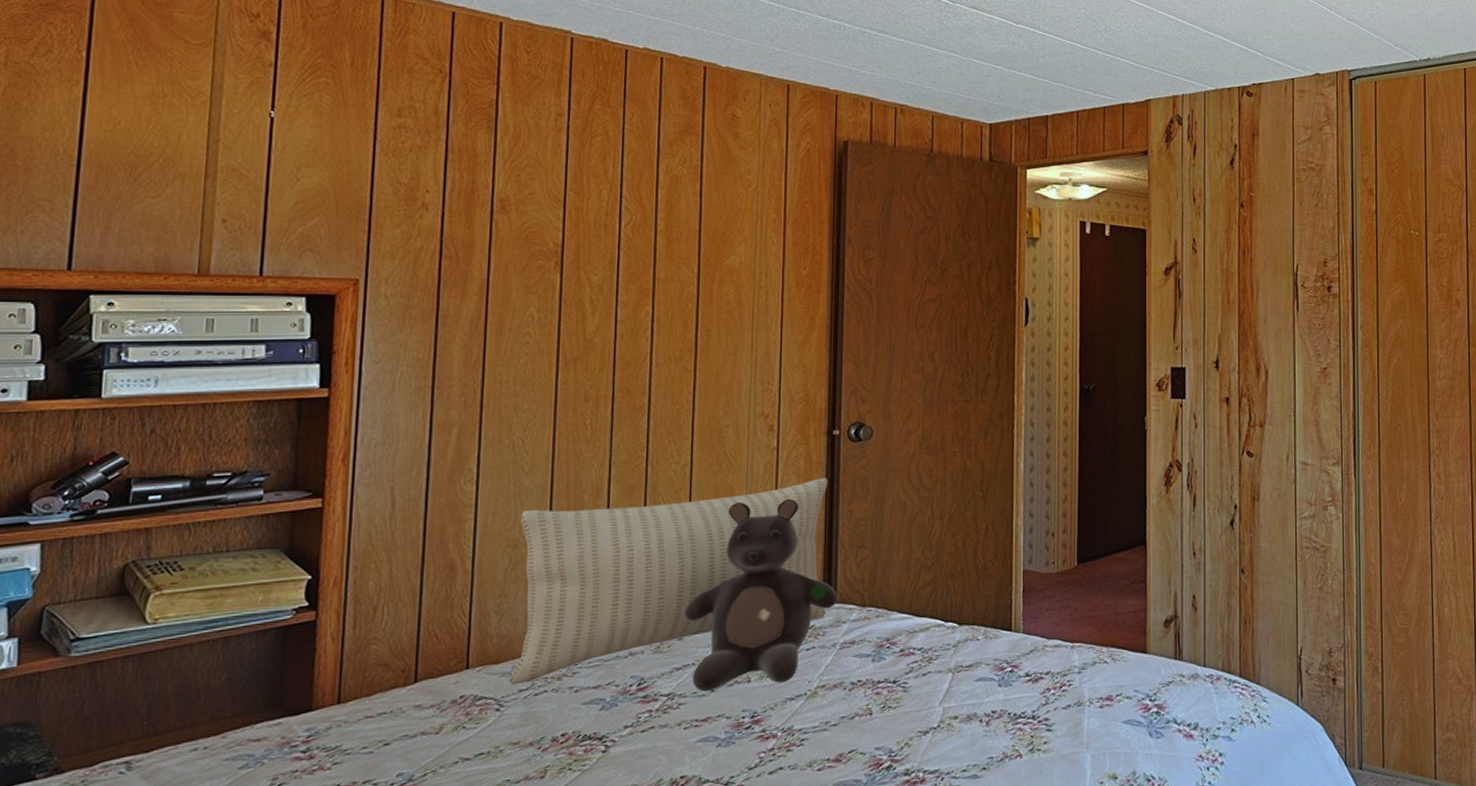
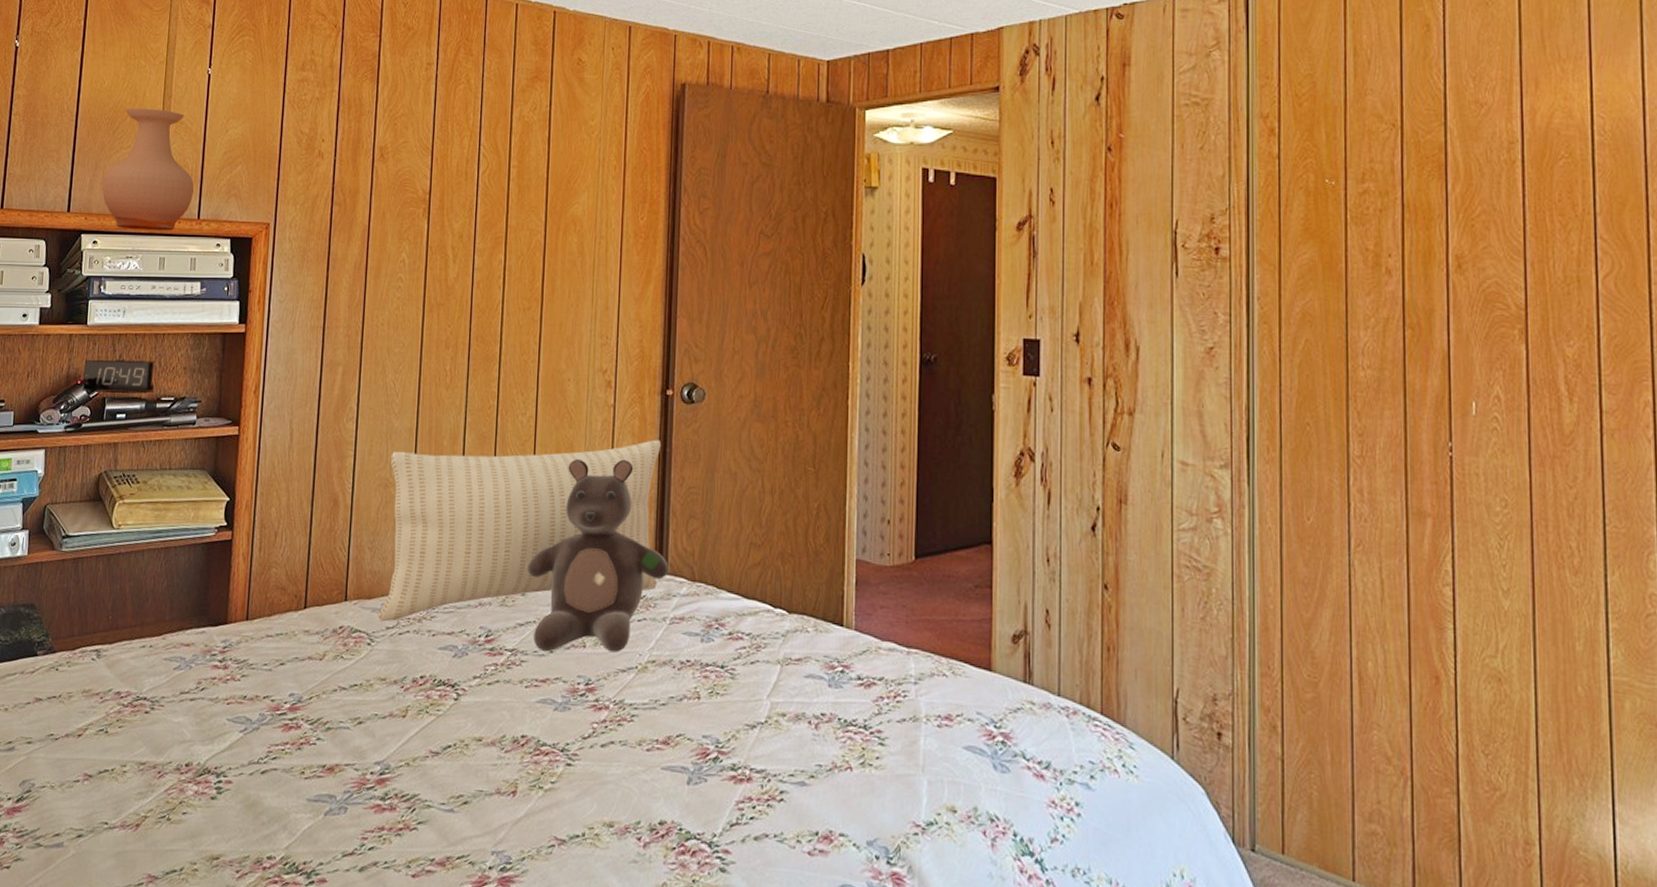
alarm clock: none [96,434,203,474] -> present [82,359,155,393]
vase: none [120,153,253,290] -> present [102,108,194,231]

